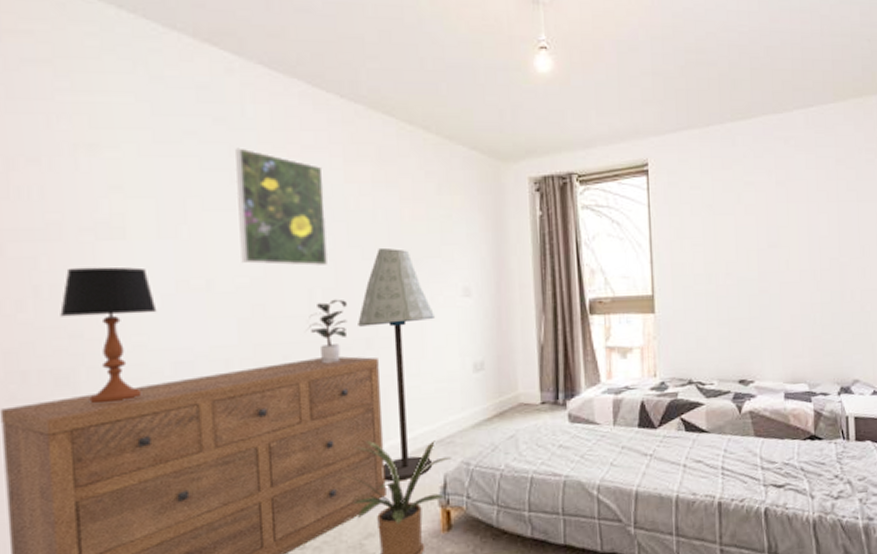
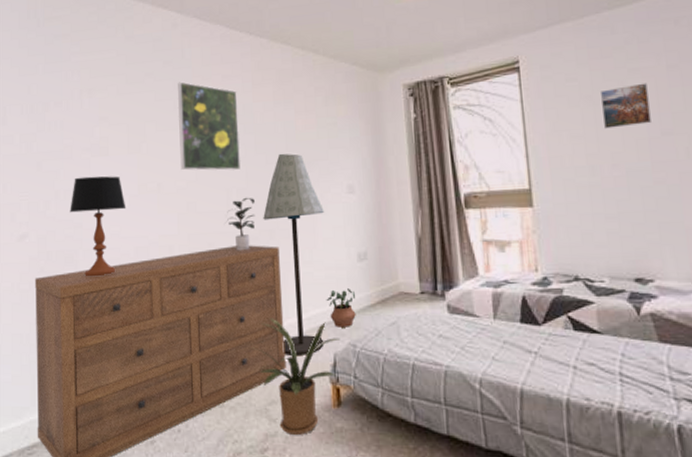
potted plant: none [436,401,470,446] -> present [326,287,356,327]
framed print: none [719,197,761,238] -> present [600,83,652,129]

